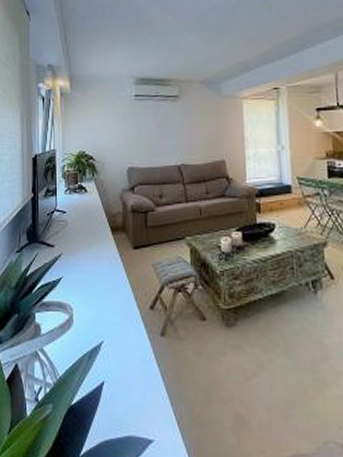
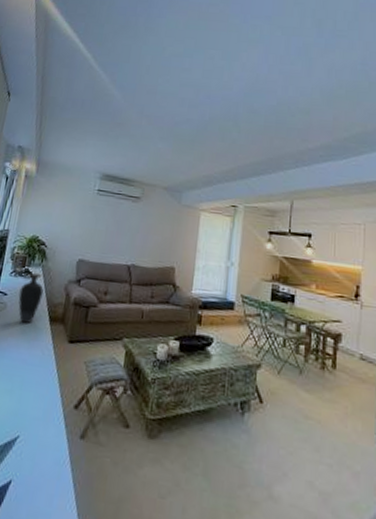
vase: none [77,188,100,238] -> present [18,273,44,324]

